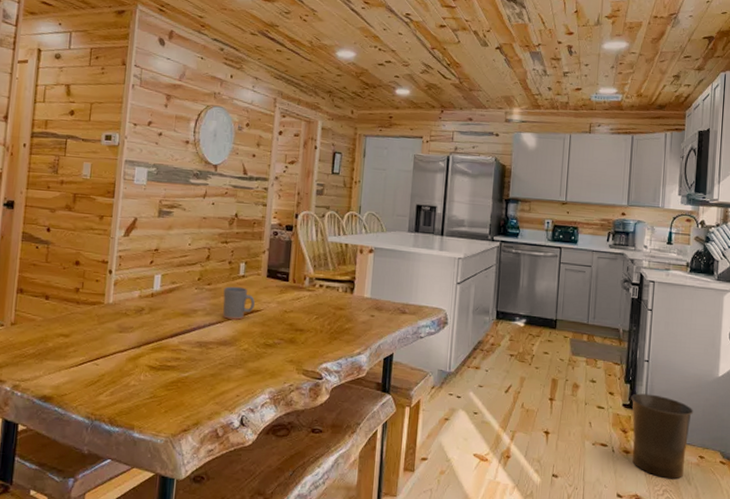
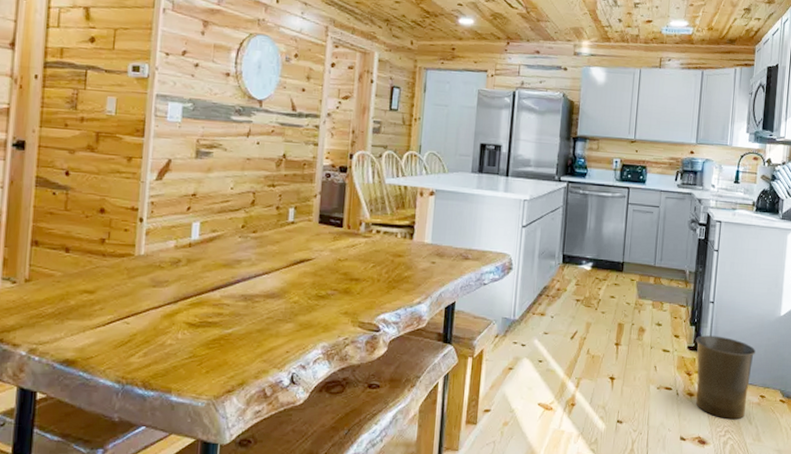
mug: present [222,286,255,320] -> none [270,233,306,270]

